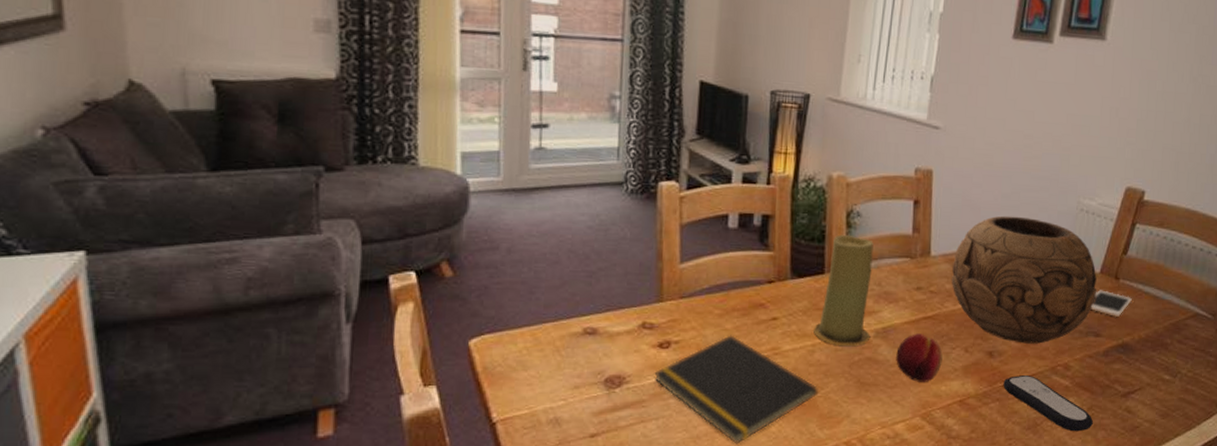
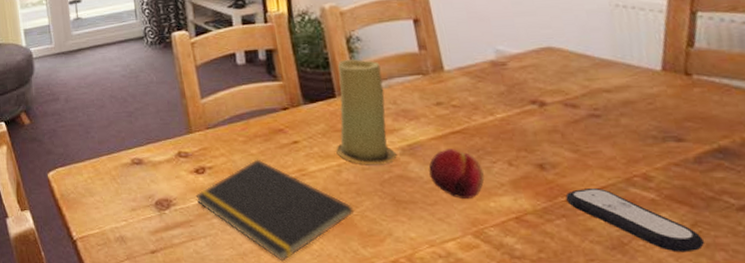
decorative bowl: present [951,215,1097,344] -> none [471,21,665,154]
cell phone: present [1090,290,1132,318] -> none [660,89,718,119]

